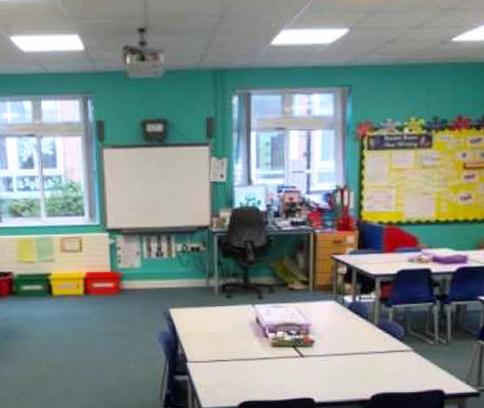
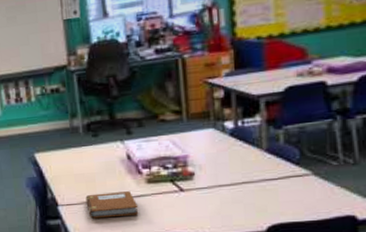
notebook: none [214,353,262,377] -> present [85,191,139,219]

